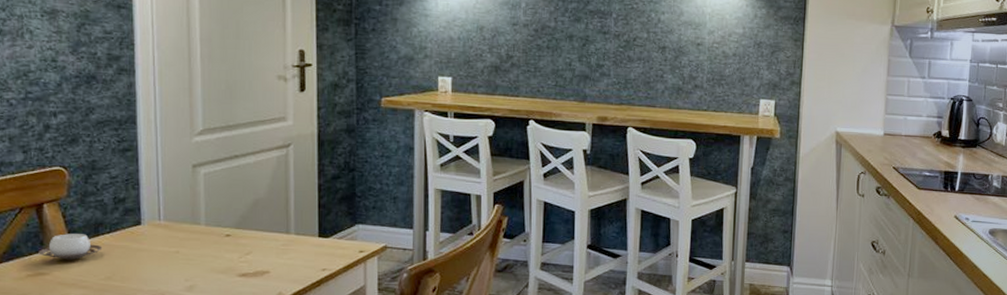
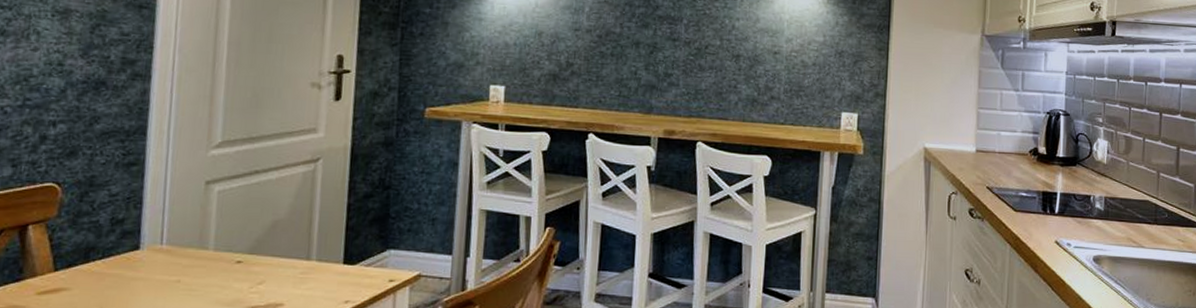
cup: present [38,234,103,260] -> none [15,260,92,290]

